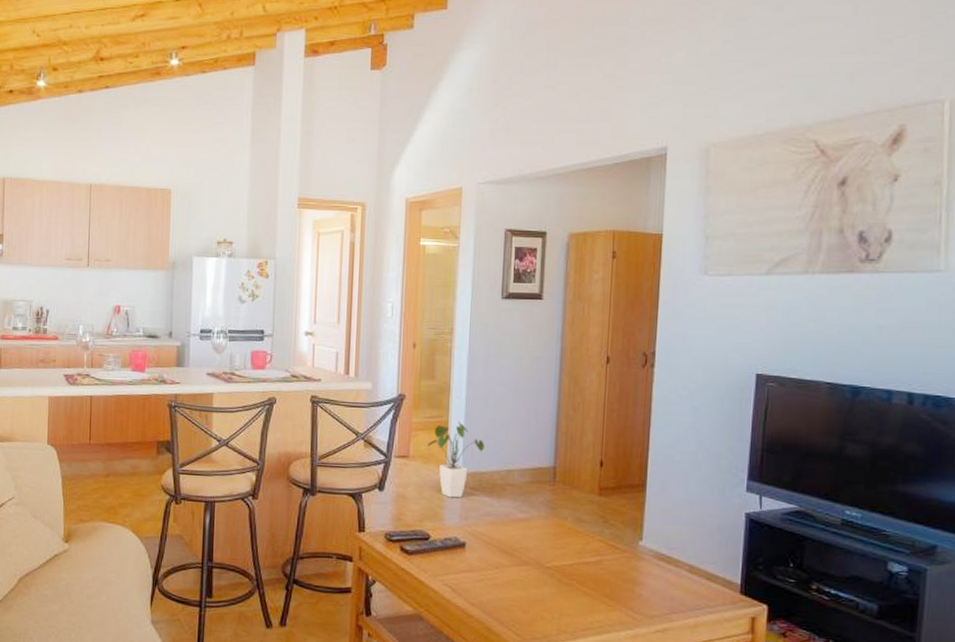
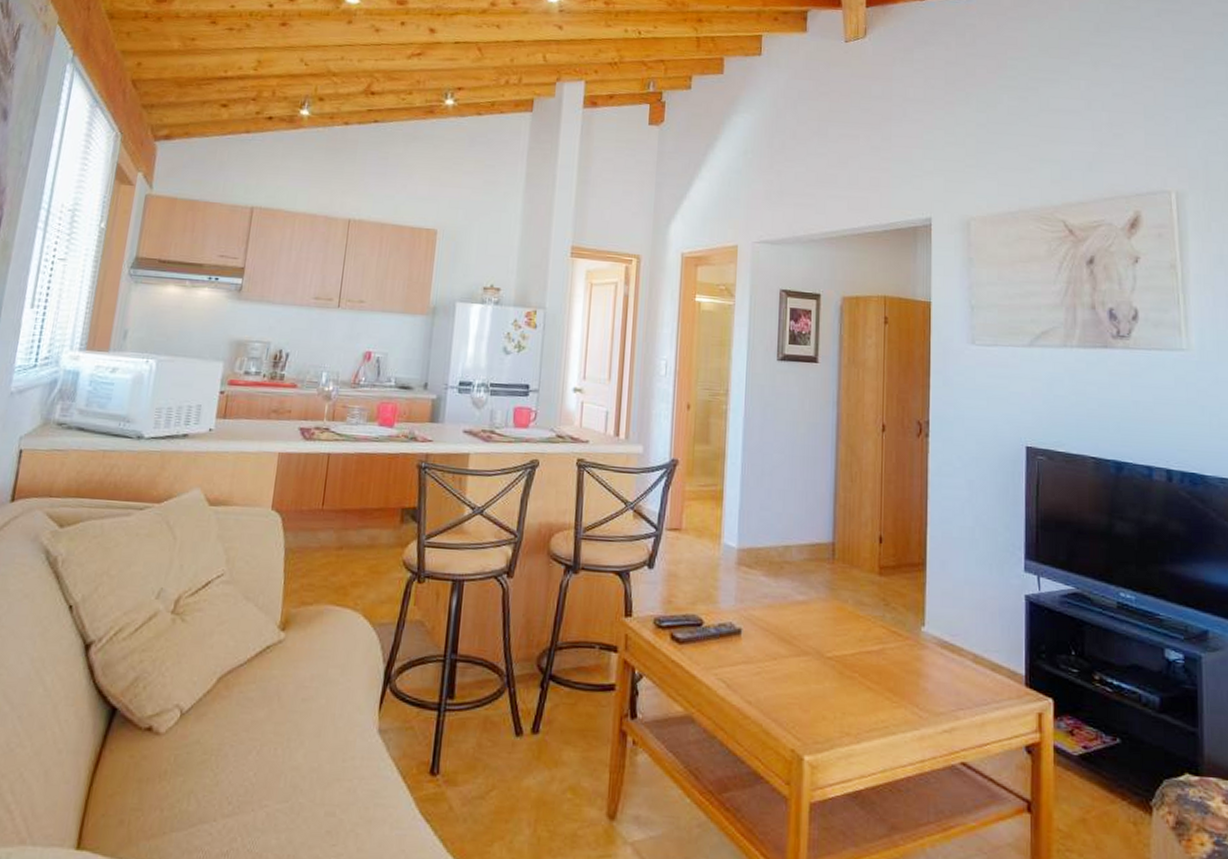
house plant: present [427,421,484,498] -> none [701,490,761,578]

